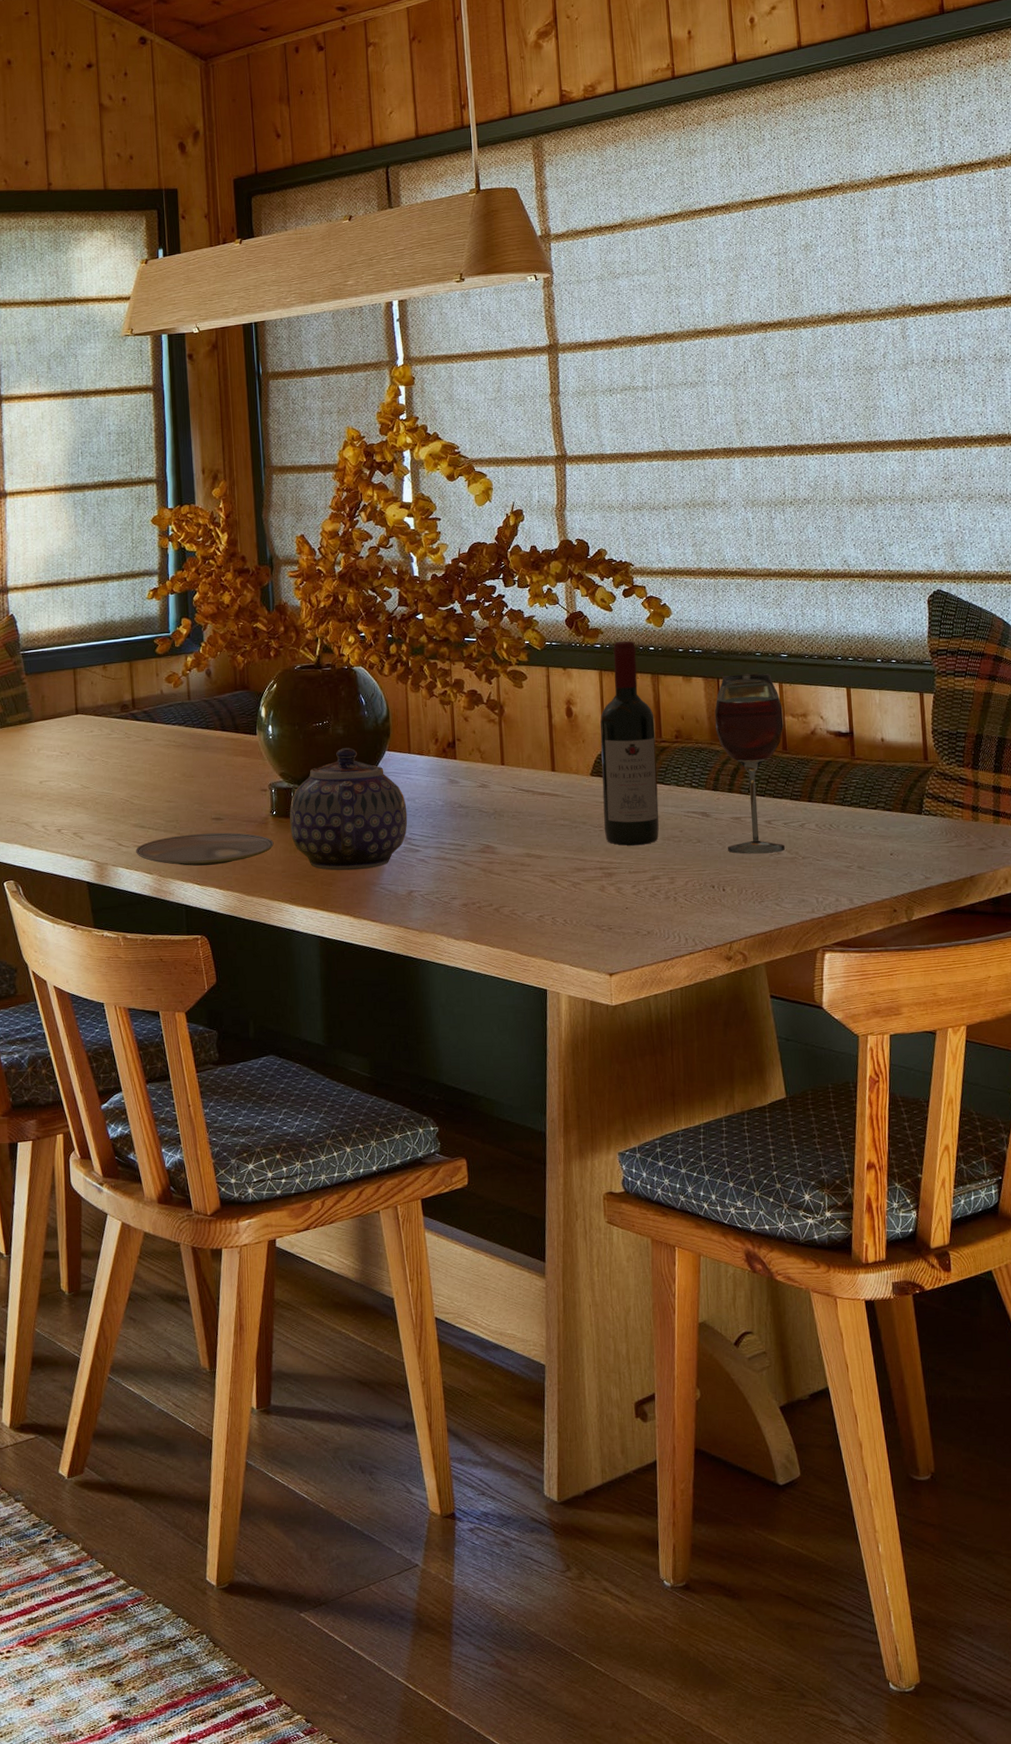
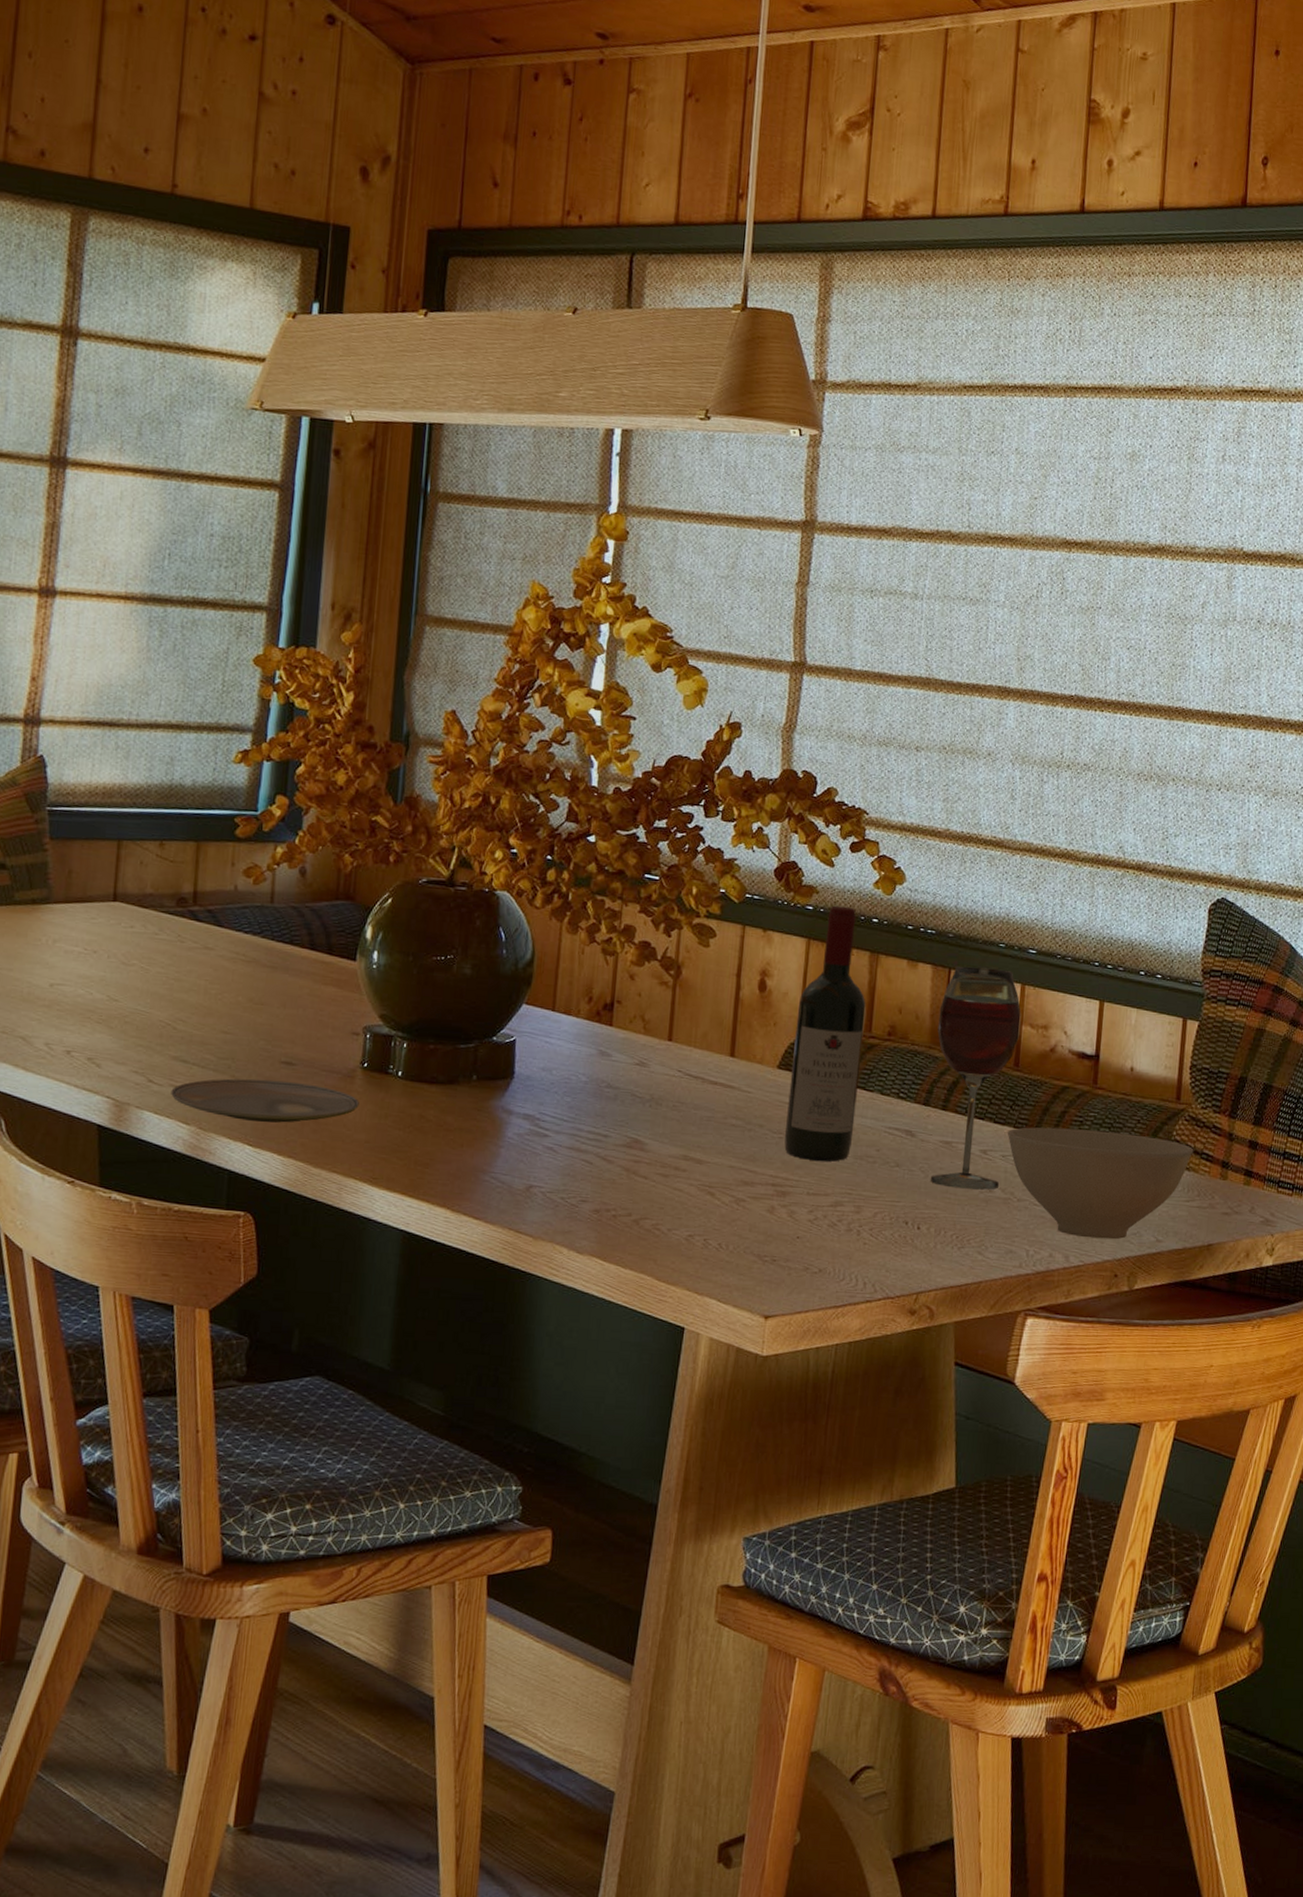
teapot: present [289,748,408,871] -> none [383,993,540,1151]
bowl: none [785,793,946,882] -> present [1007,1127,1194,1240]

